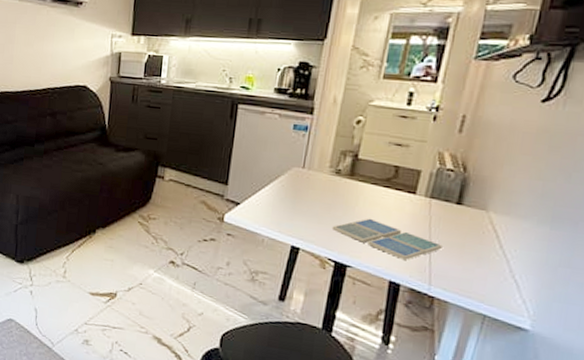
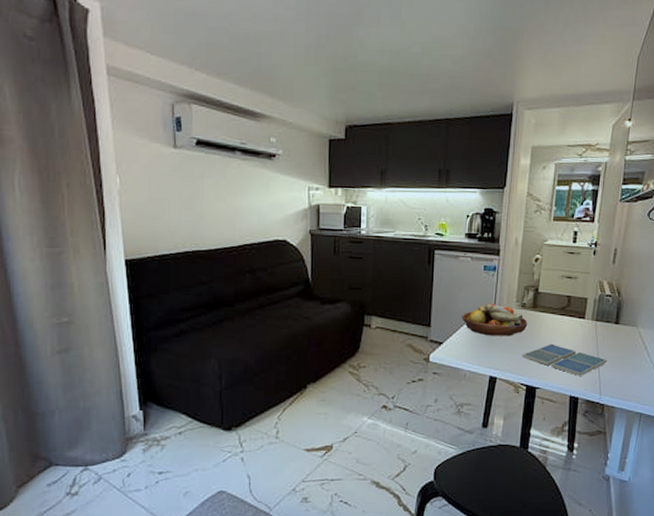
fruit bowl: none [264,166,342,205] -> present [462,303,528,336]

